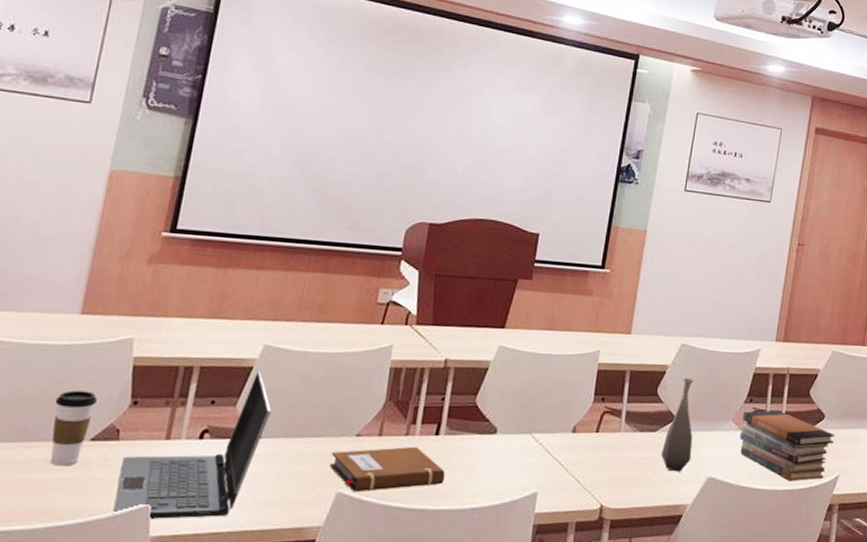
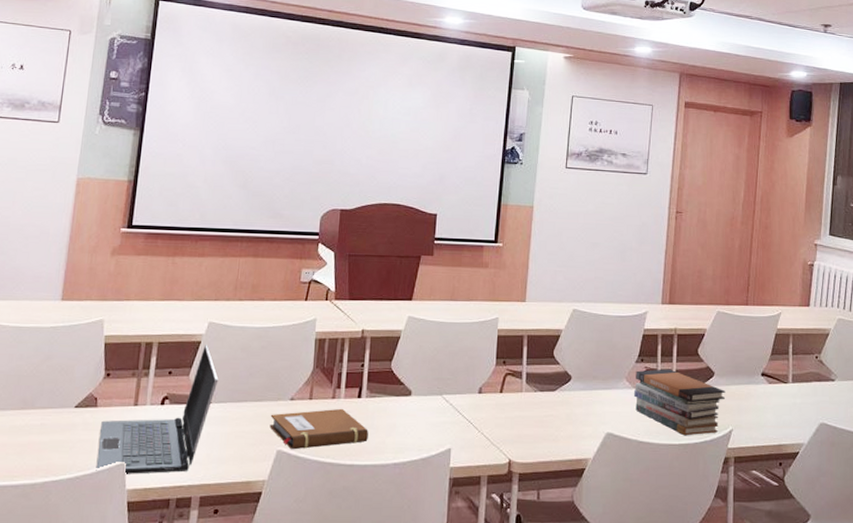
coffee cup: present [49,390,97,466] -> none [44,365,78,430]
bottle: present [661,378,694,472] -> none [561,341,590,428]

